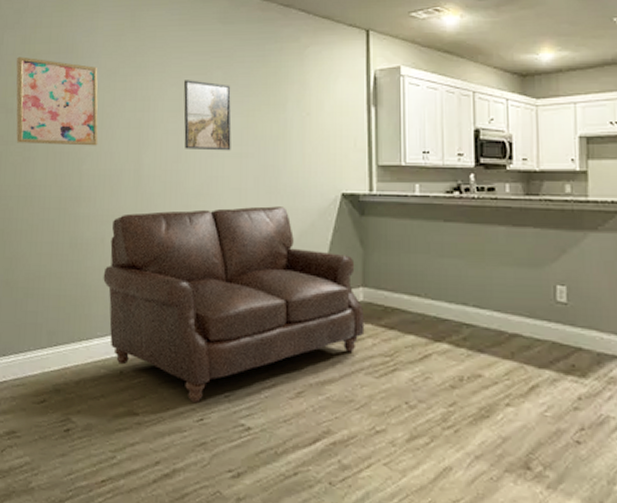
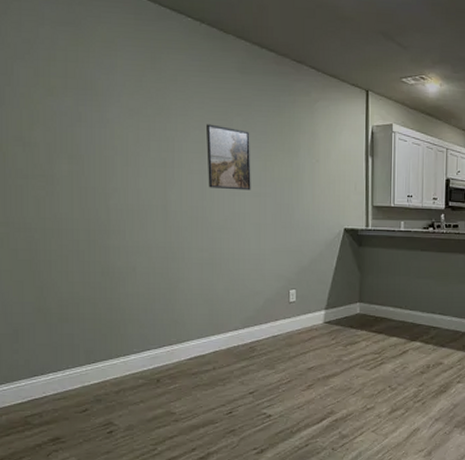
wall art: present [16,56,98,146] -> none [29,89,124,183]
sofa: present [103,206,365,402] -> none [137,239,360,400]

